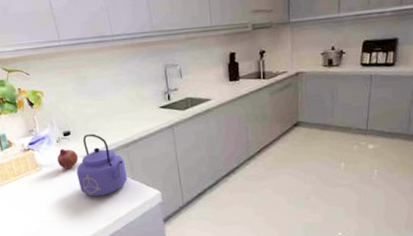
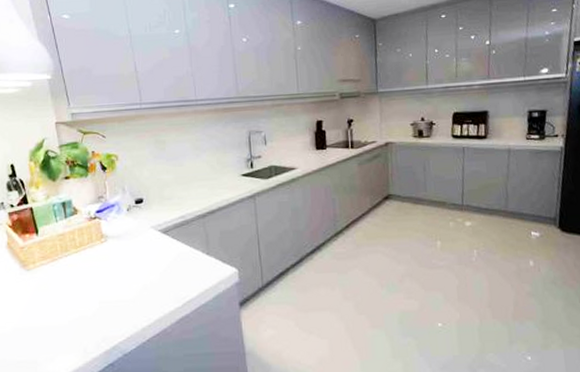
fruit: present [57,148,79,169] -> none [125,217,149,241]
kettle: present [76,134,127,196] -> none [145,202,201,274]

